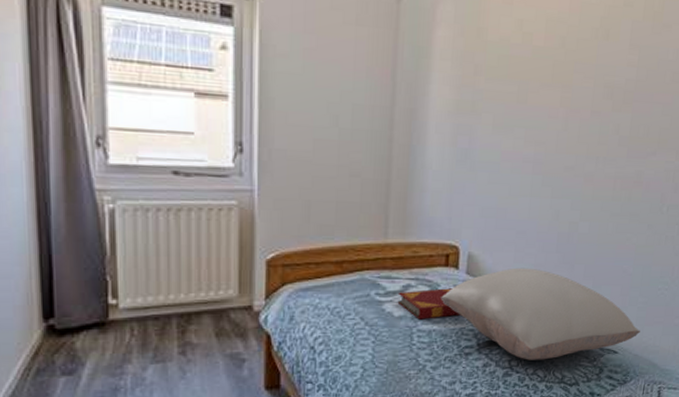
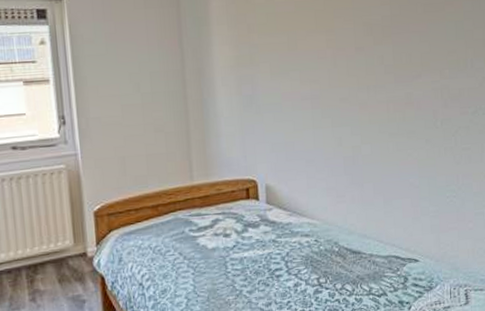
hardback book: present [397,288,460,320] -> none [208,218,266,249]
pillow: present [441,267,640,360] -> none [247,191,437,277]

